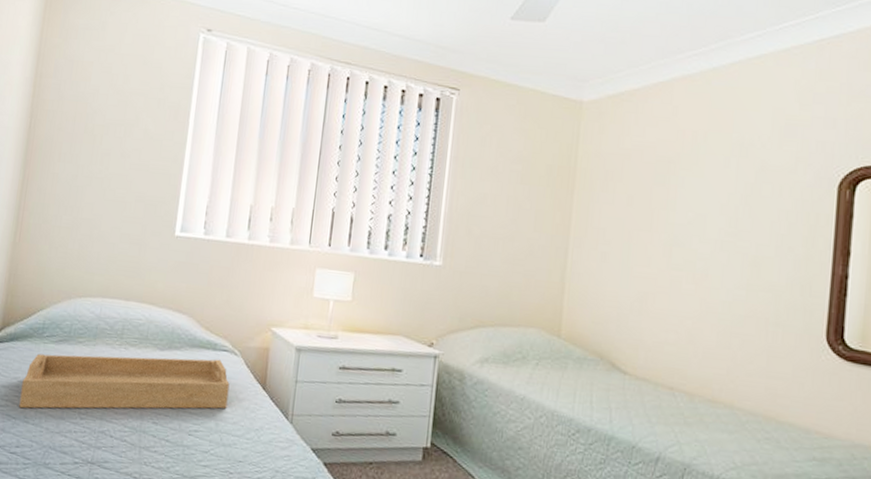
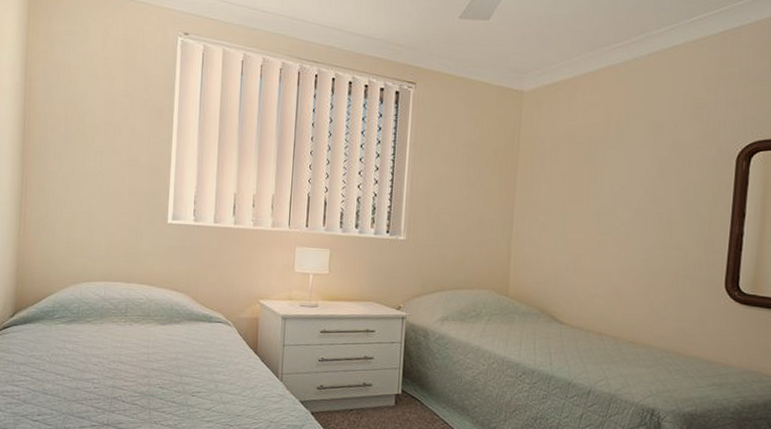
serving tray: present [19,353,230,409] -> none [37,330,225,382]

